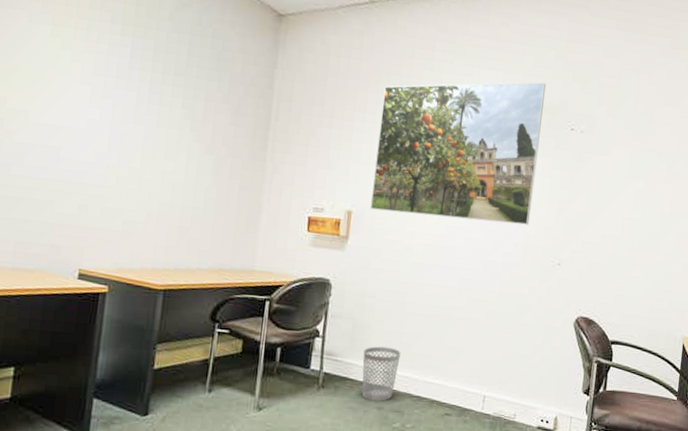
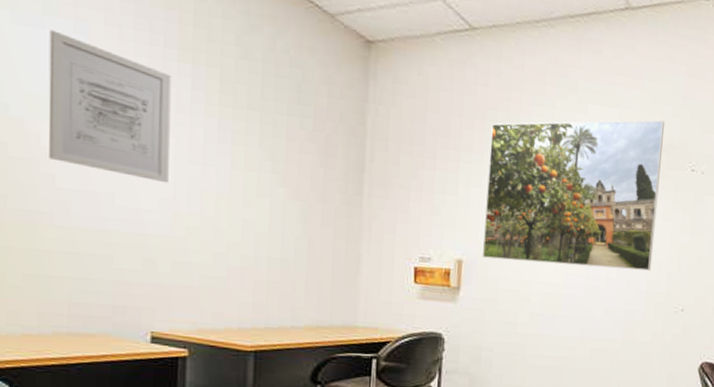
wall art: none [12,10,115,139] -> present [48,30,172,184]

